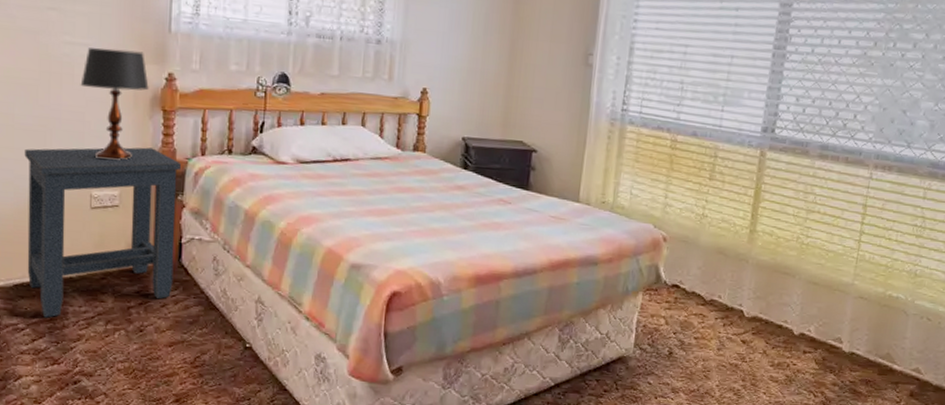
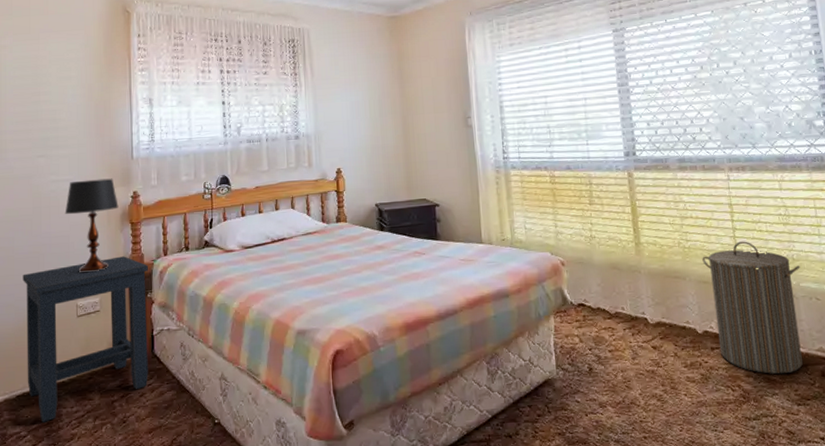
laundry hamper: none [812,246,921,388] -> present [702,241,803,374]

